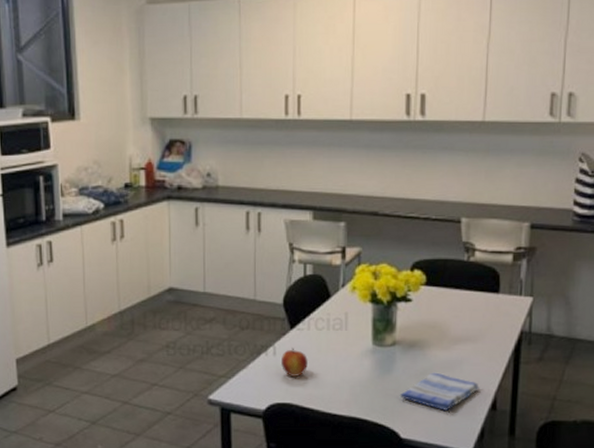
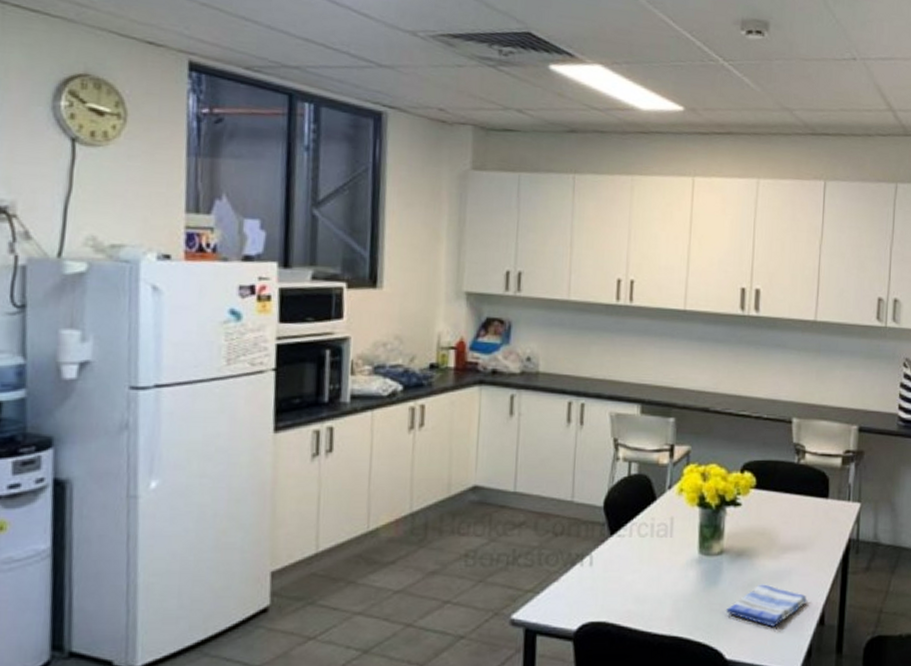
apple: present [281,348,308,376] -> none [598,557,628,590]

